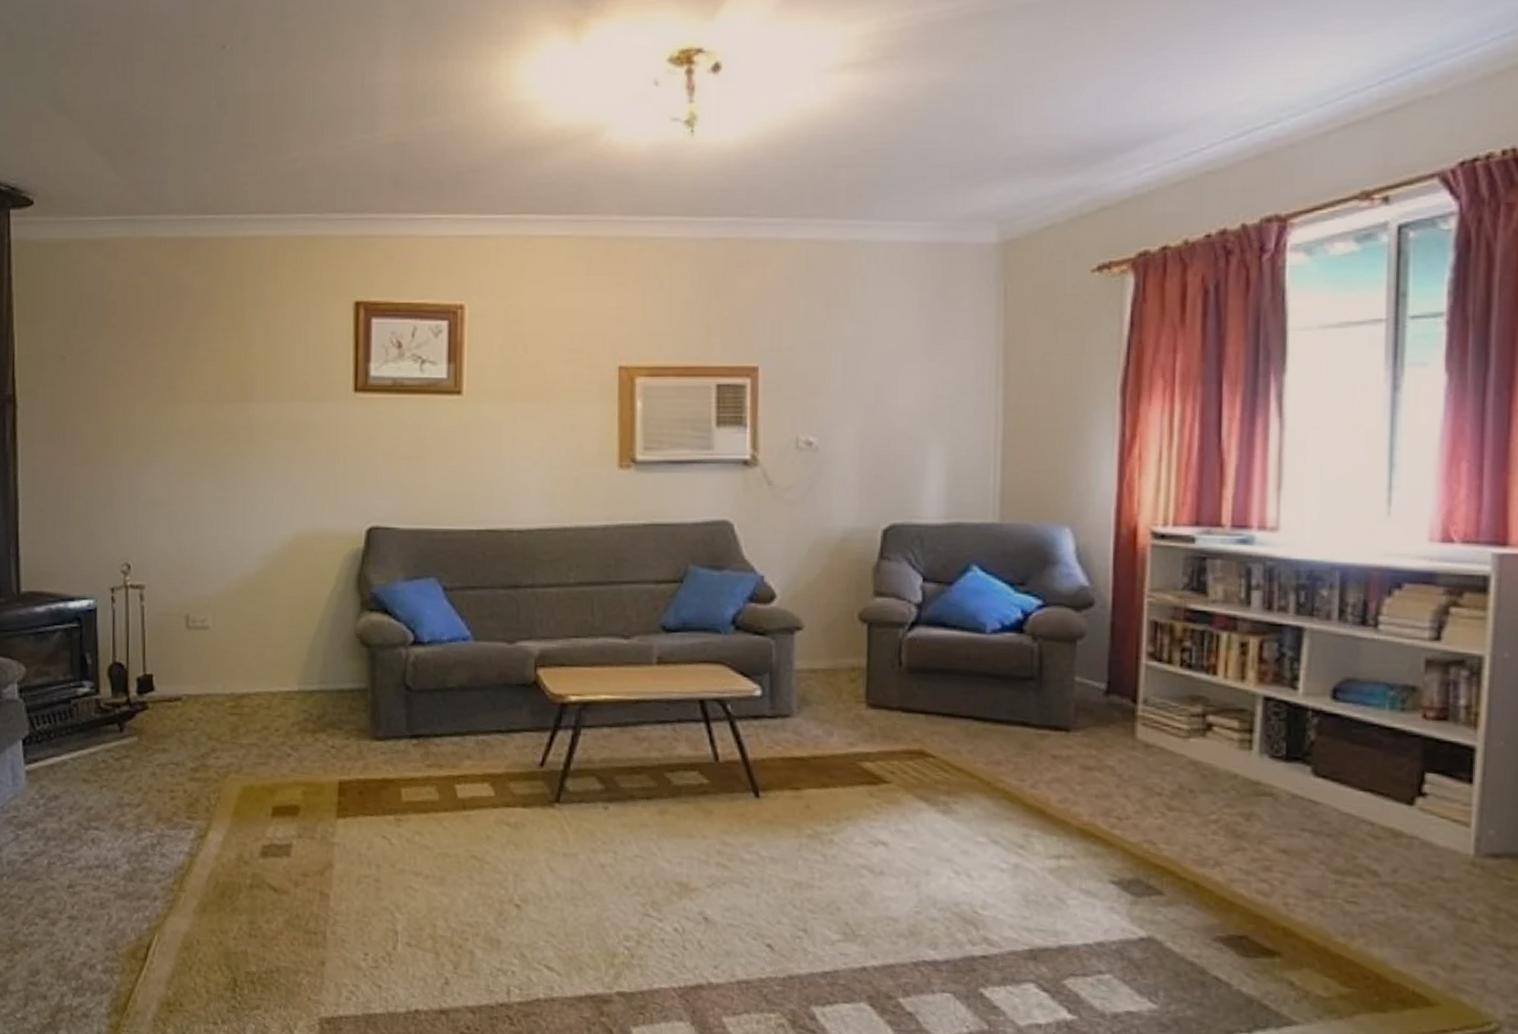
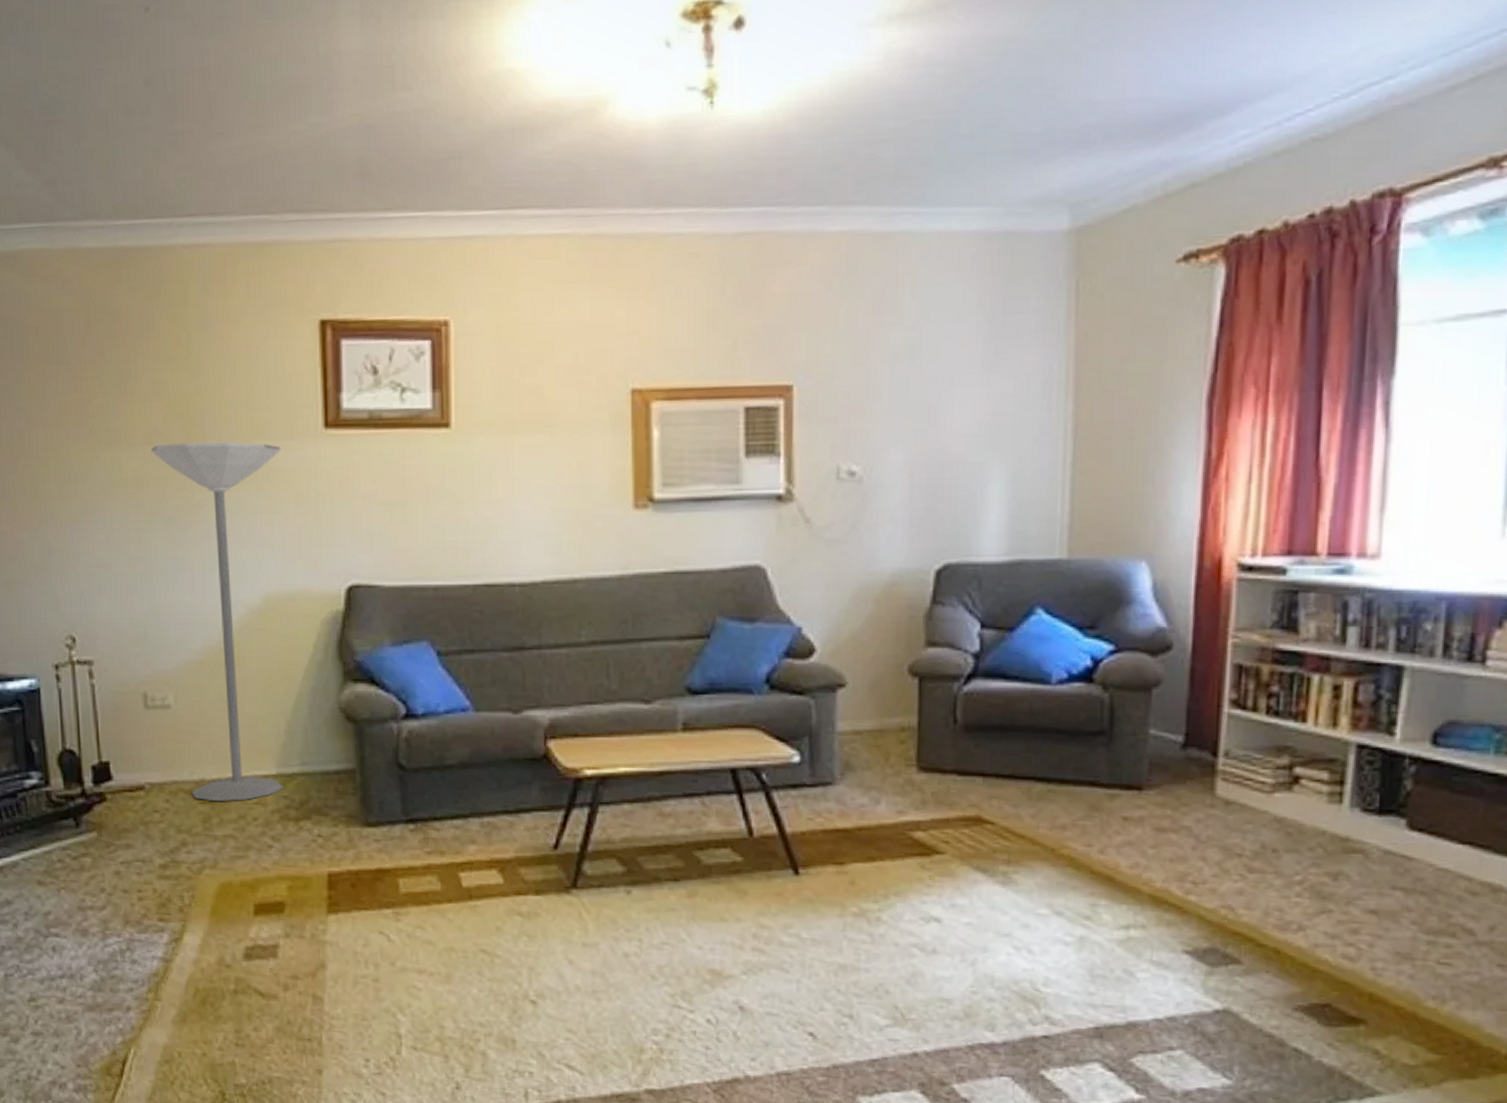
floor lamp: none [205,401,316,714] -> present [151,442,284,802]

